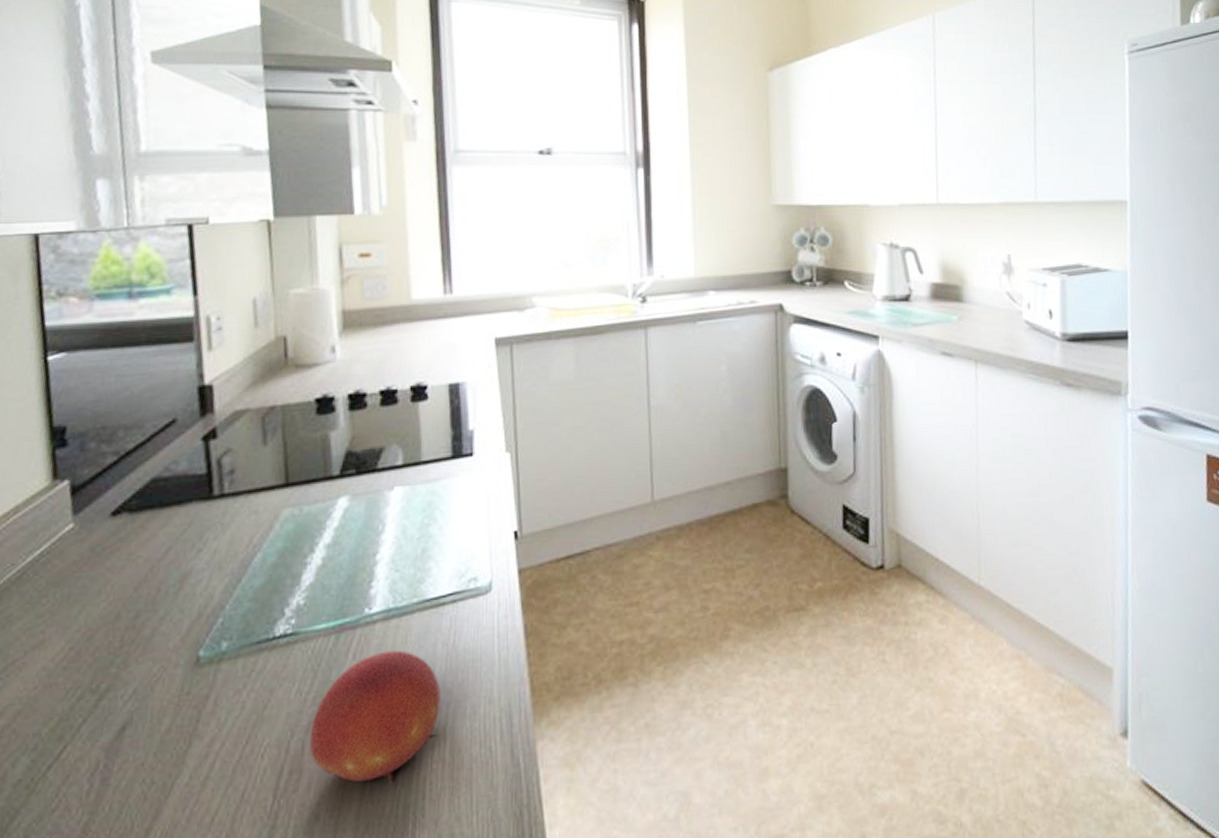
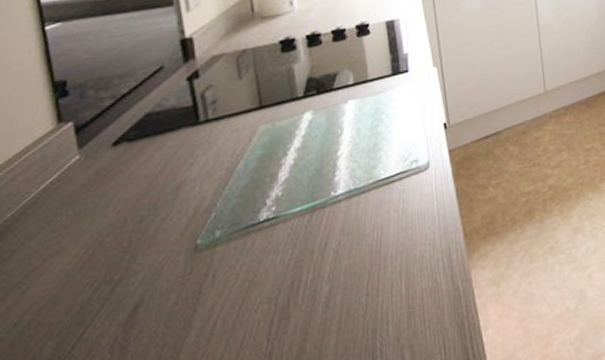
fruit: present [310,650,441,784] -> none [294,219,396,320]

